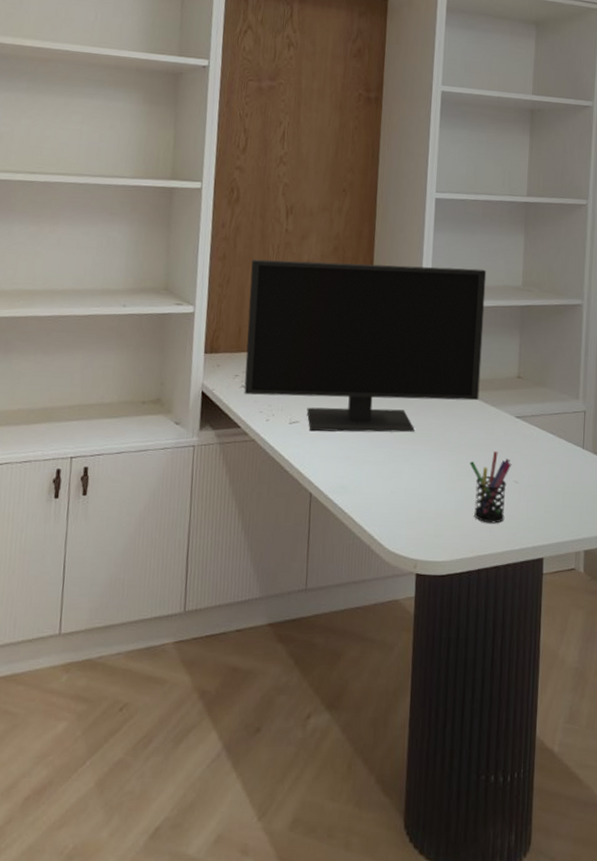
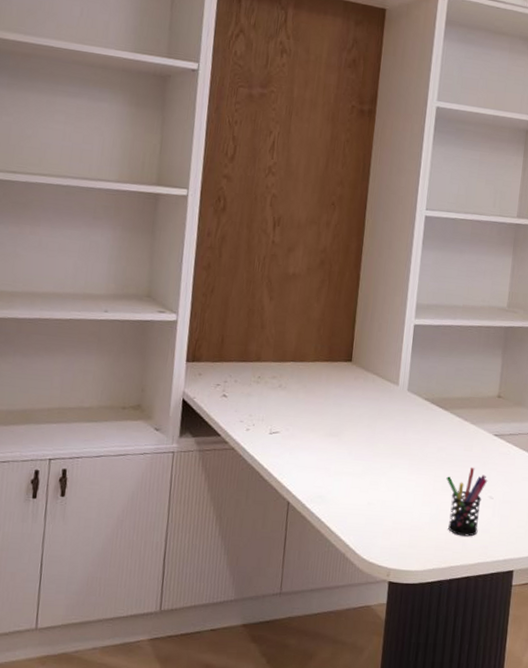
monitor: present [244,259,487,433] -> none [225,269,473,446]

